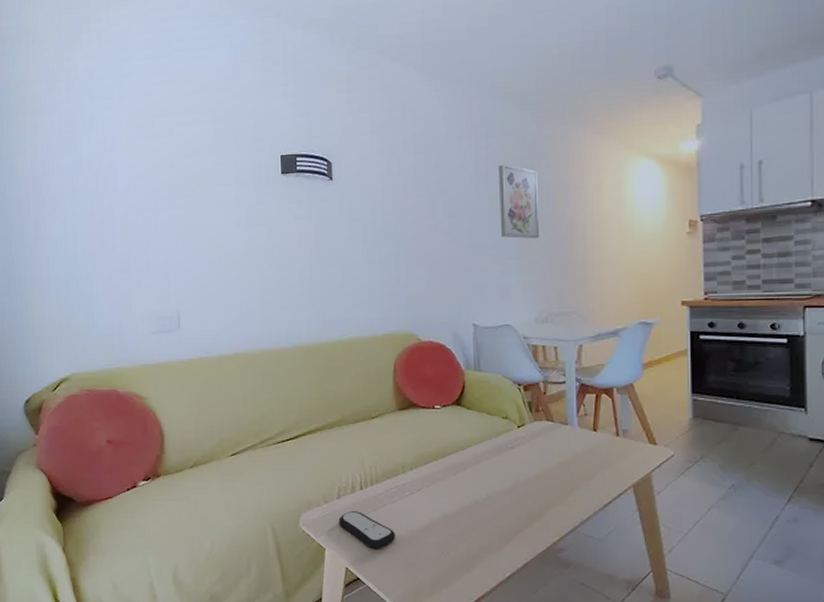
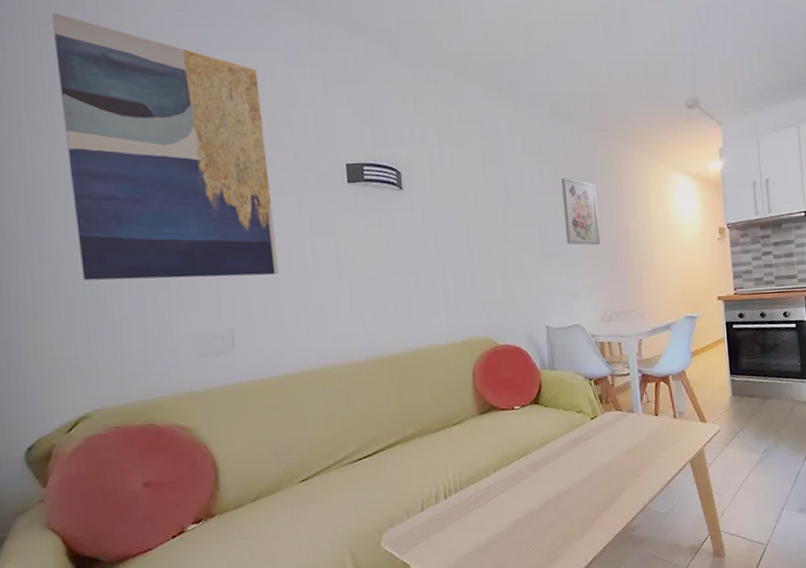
wall art: none [47,29,218,263] -> present [51,13,278,281]
remote control: present [338,511,395,549] -> none [423,521,482,558]

